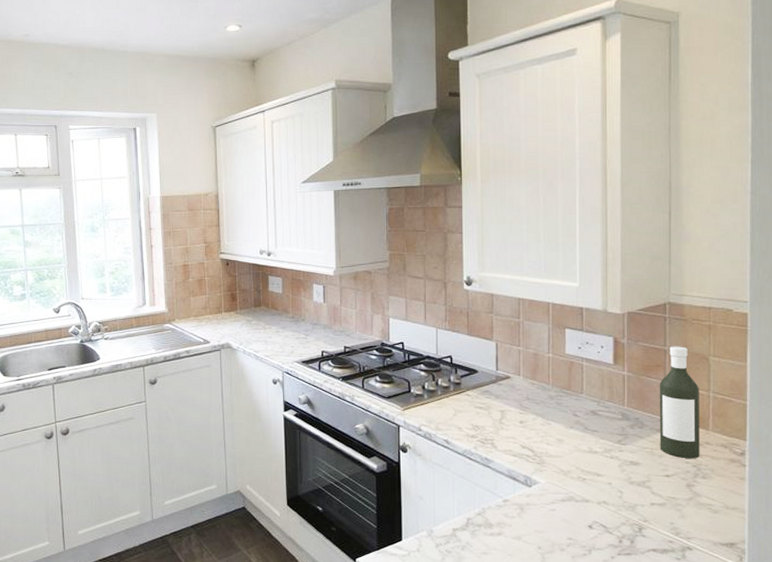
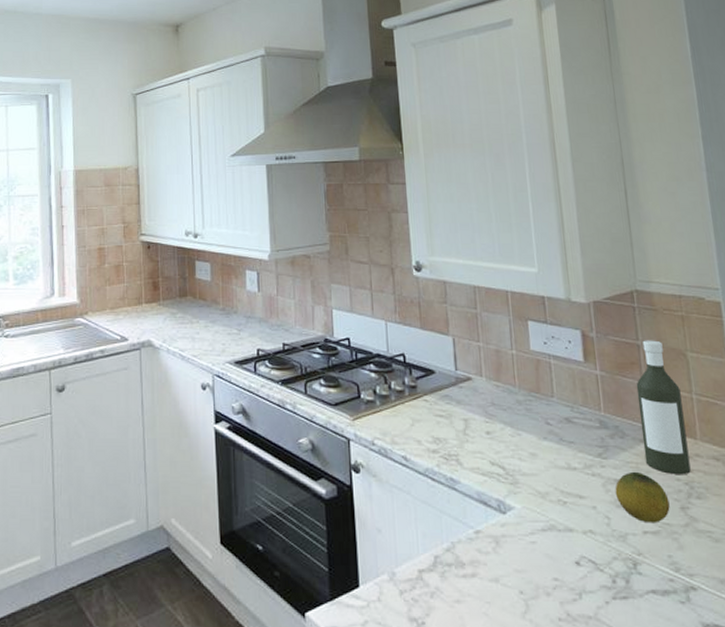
fruit: none [630,455,677,497] -> present [615,471,670,523]

